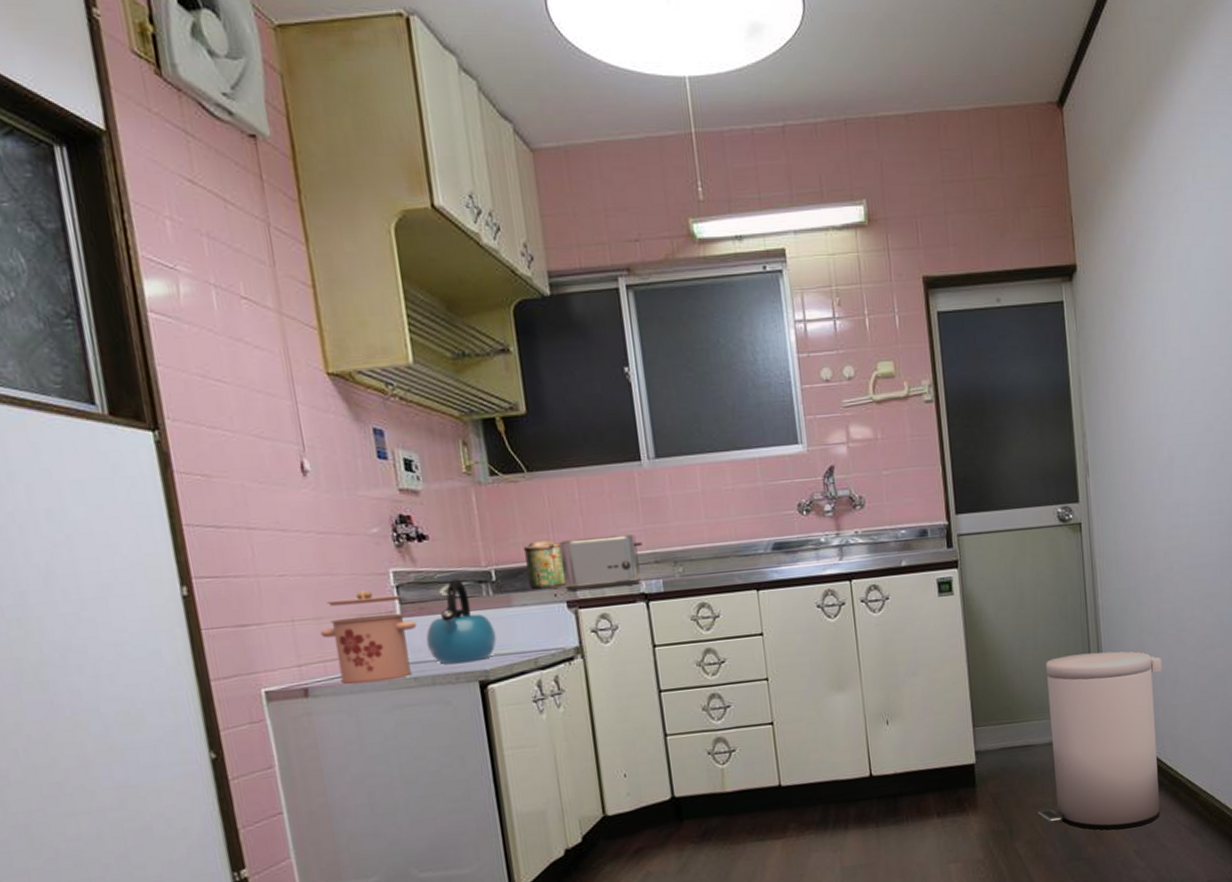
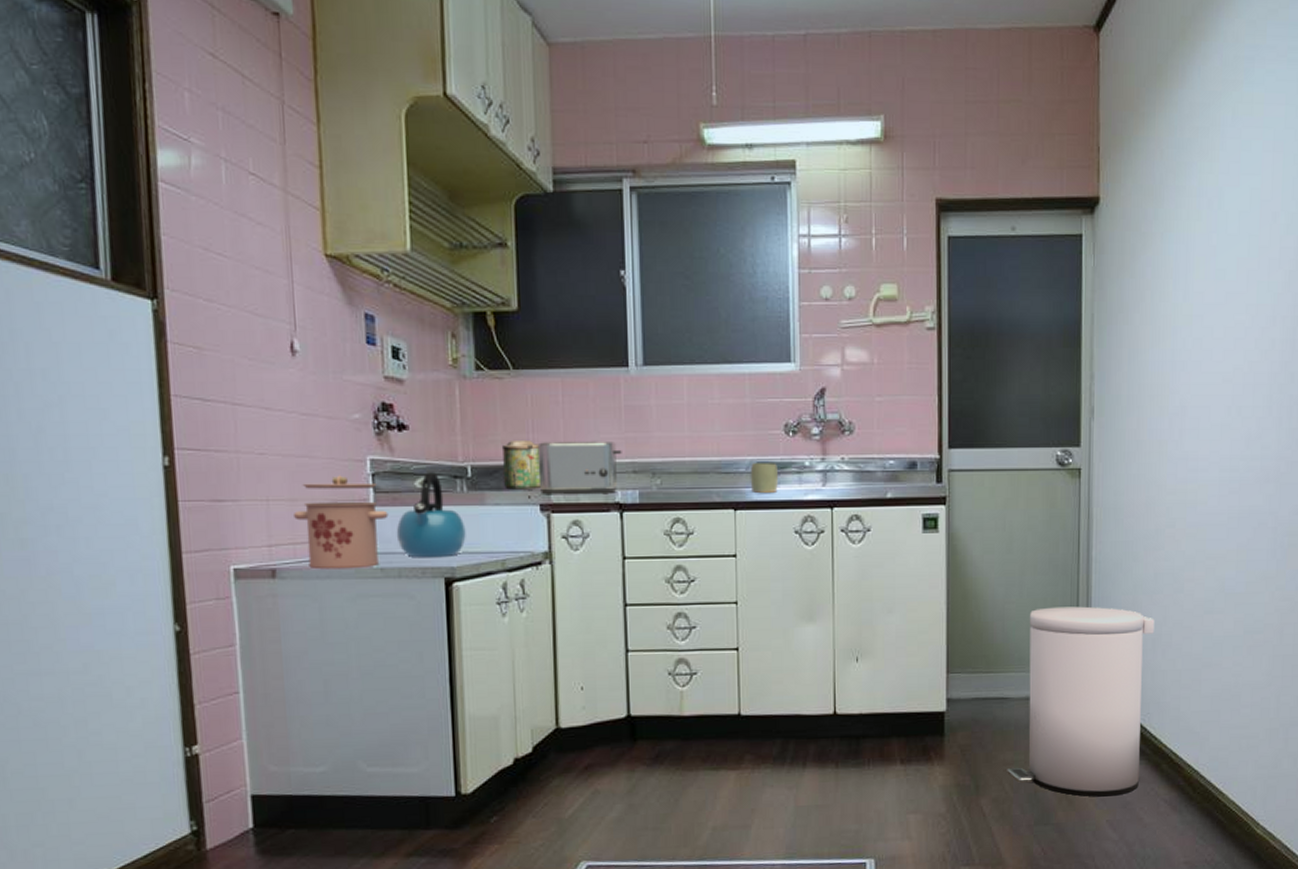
mug: none [768,542,797,572] -> present [750,463,779,493]

